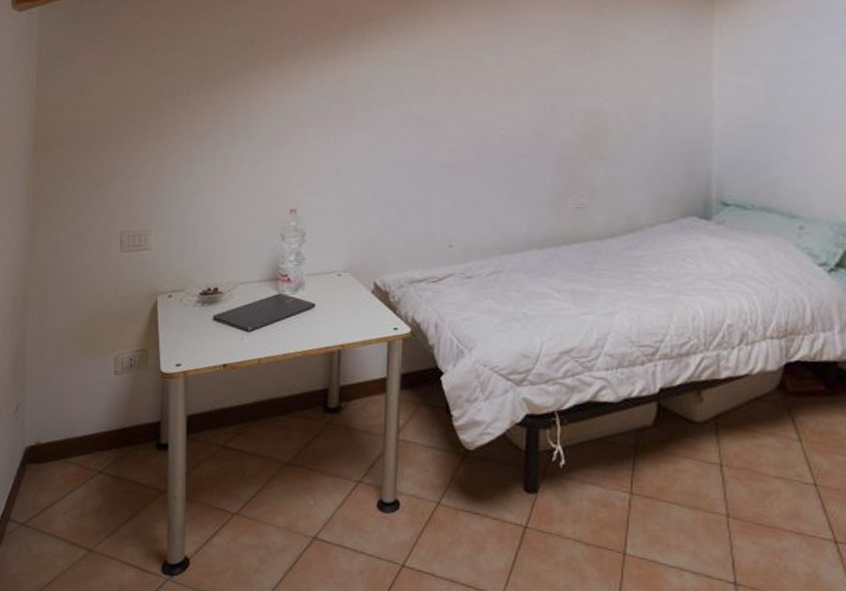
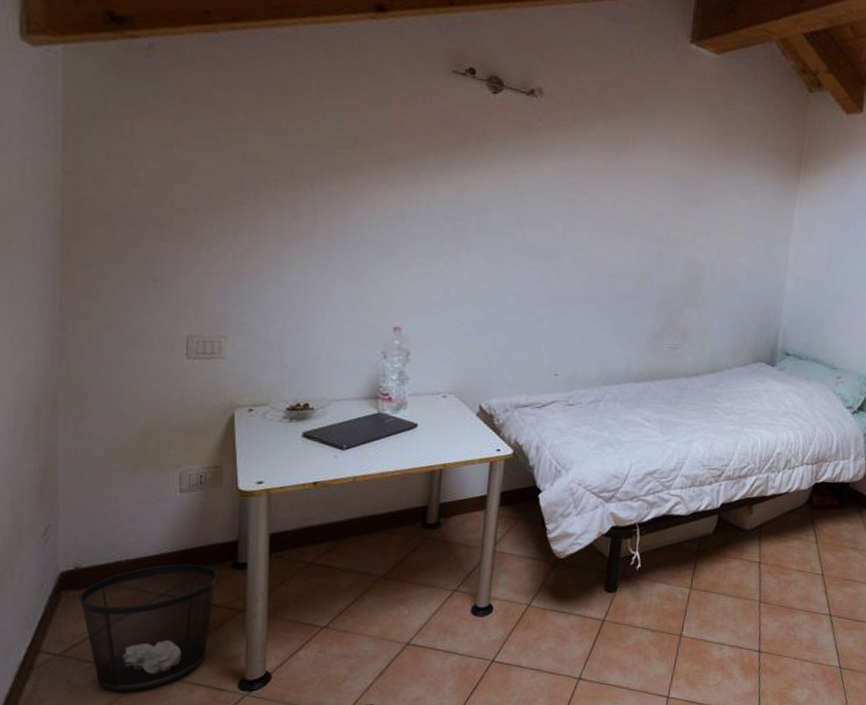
waste bin: none [38,442,144,566] -> present [79,564,218,692]

